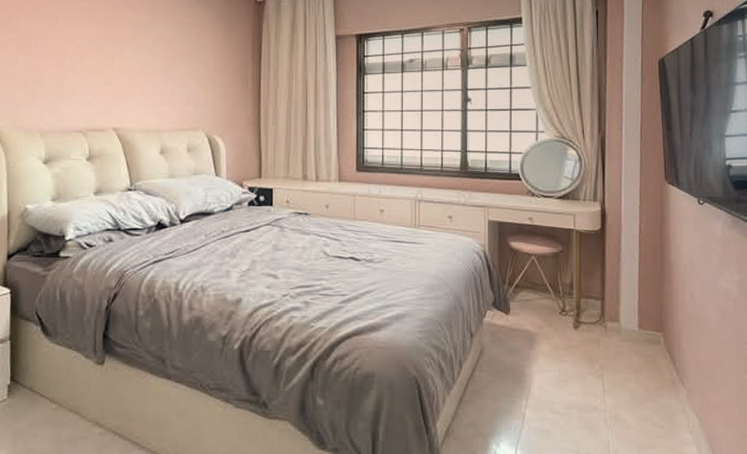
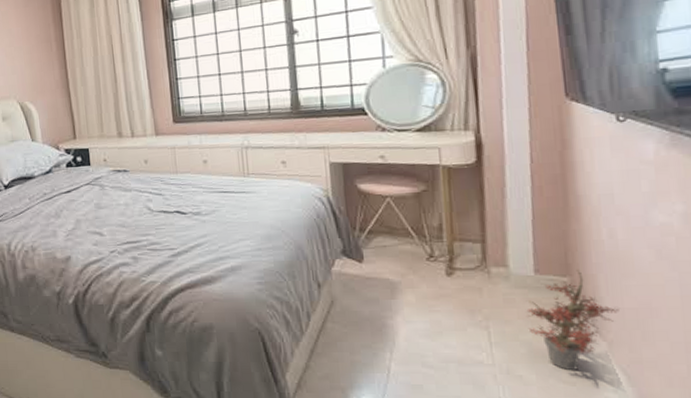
potted plant: none [631,326,696,414] -> present [526,270,619,370]

